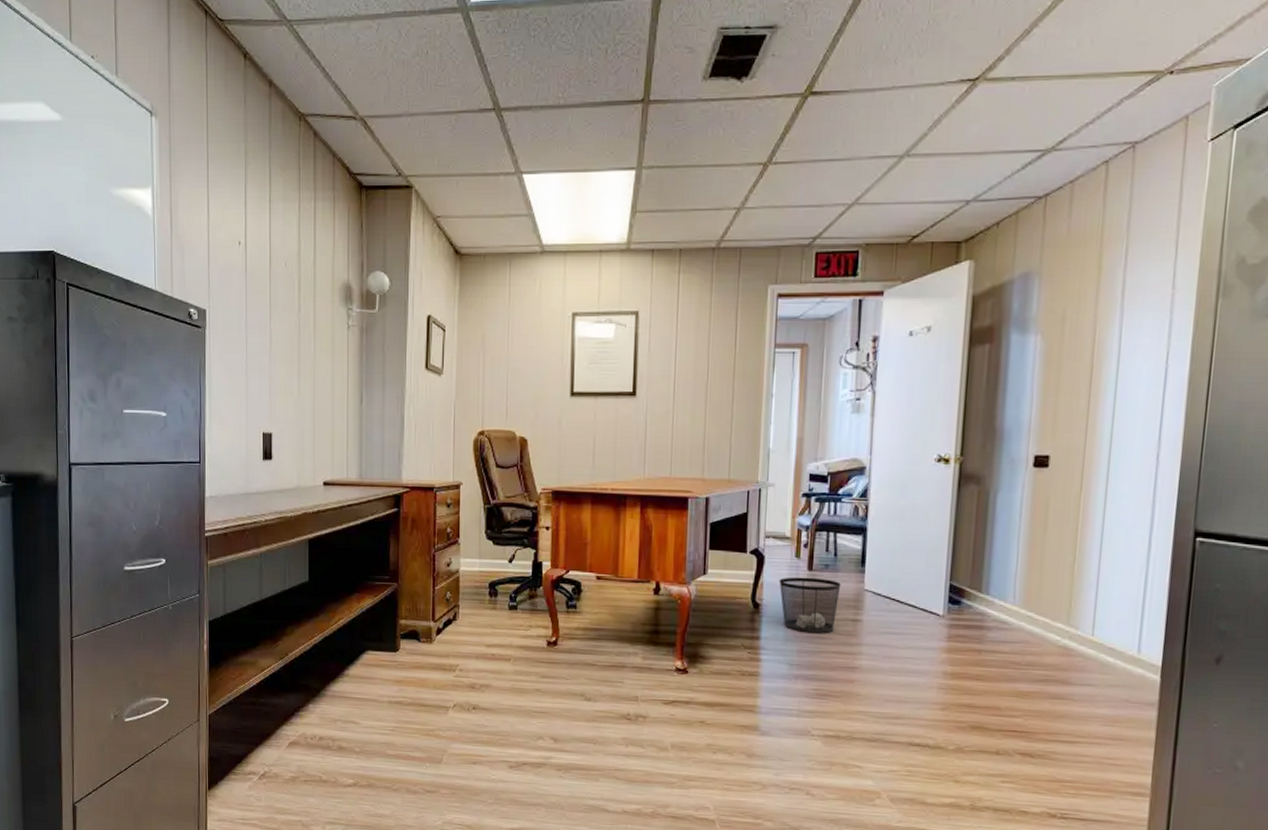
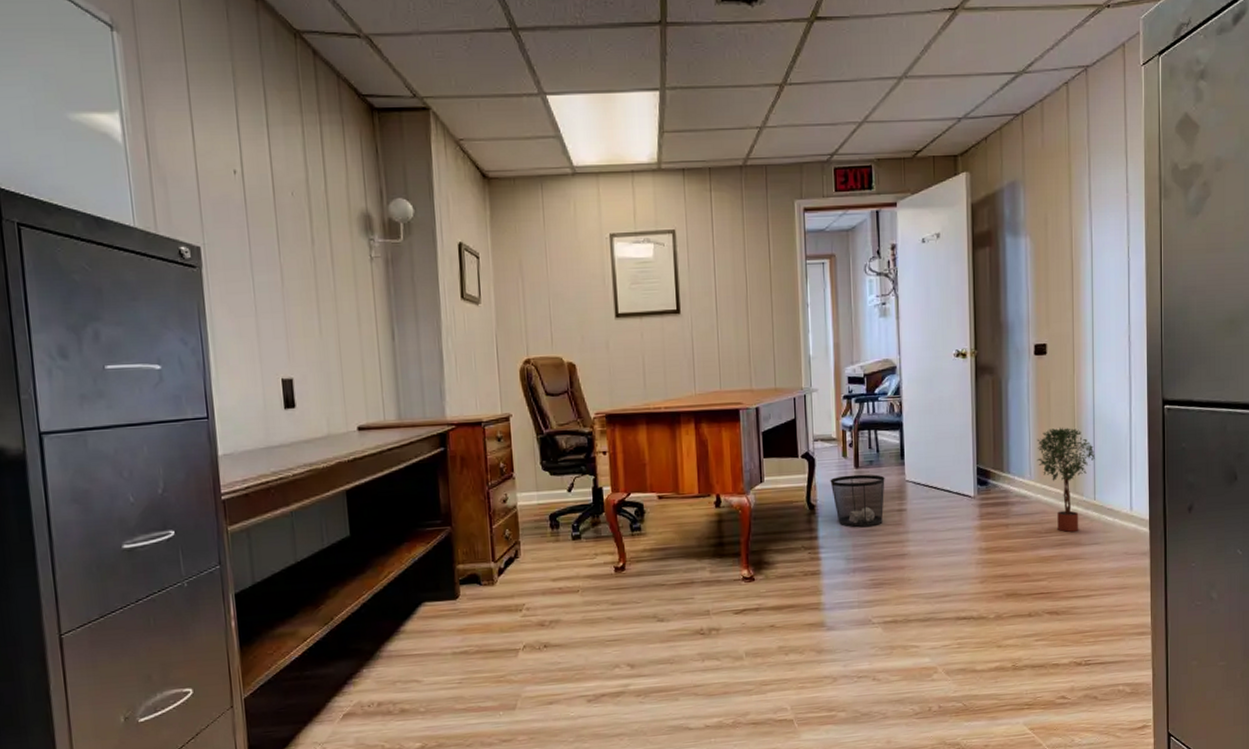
potted tree: none [1024,550,1099,668] -> present [1036,427,1095,532]

